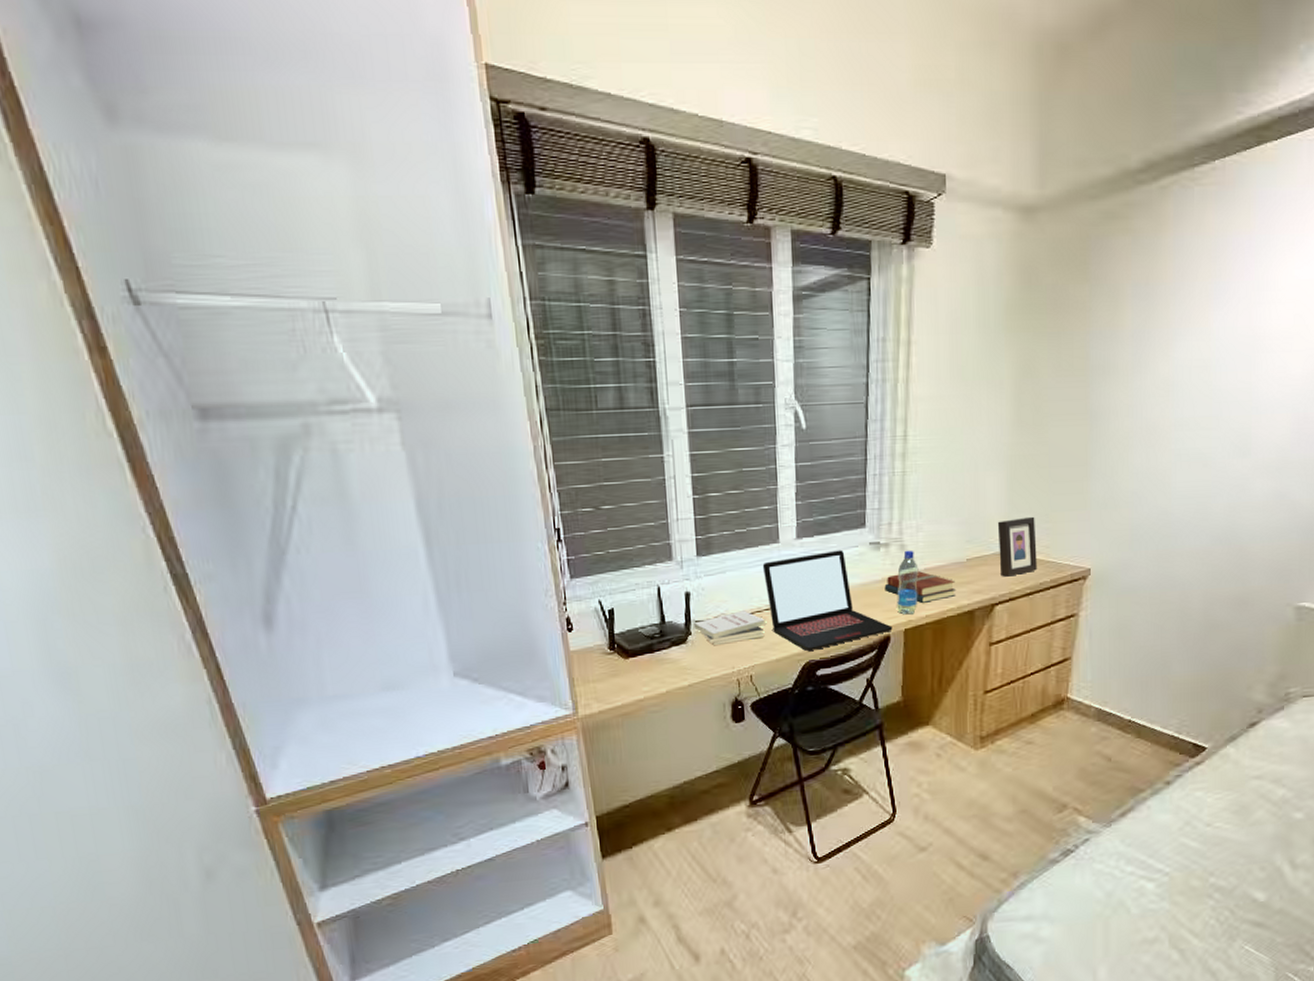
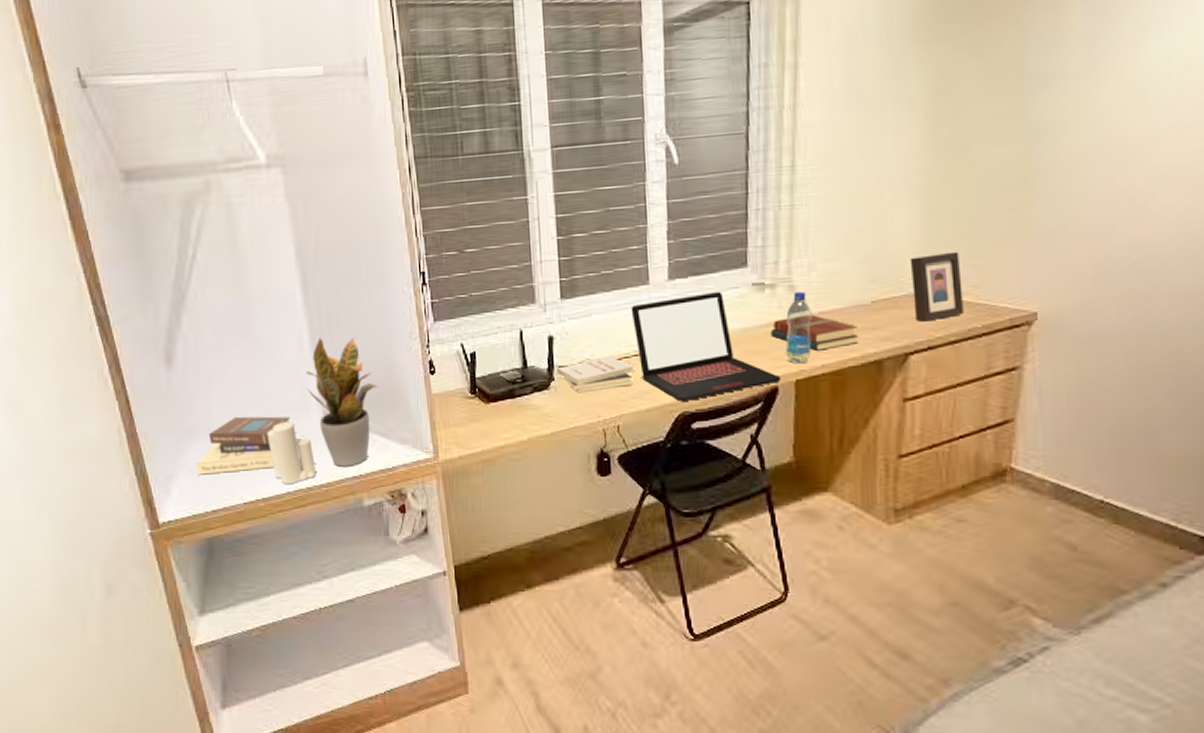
books: none [308,679,425,745] -> present [196,416,297,475]
candle: none [390,681,448,749] -> present [267,418,316,485]
potted plant: none [432,595,515,728] -> present [305,337,380,467]

